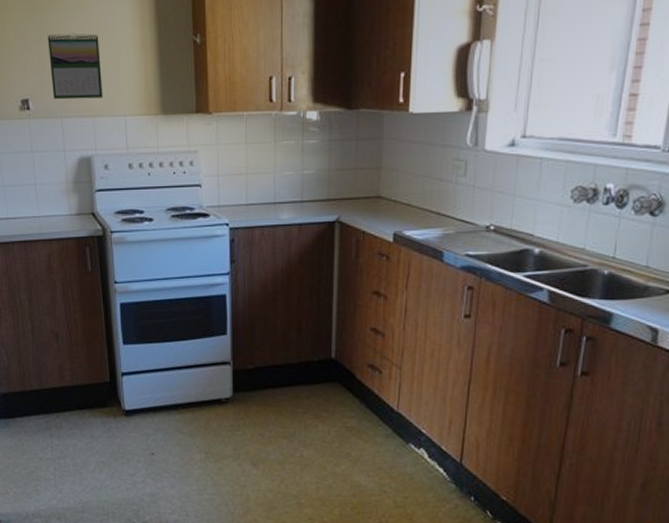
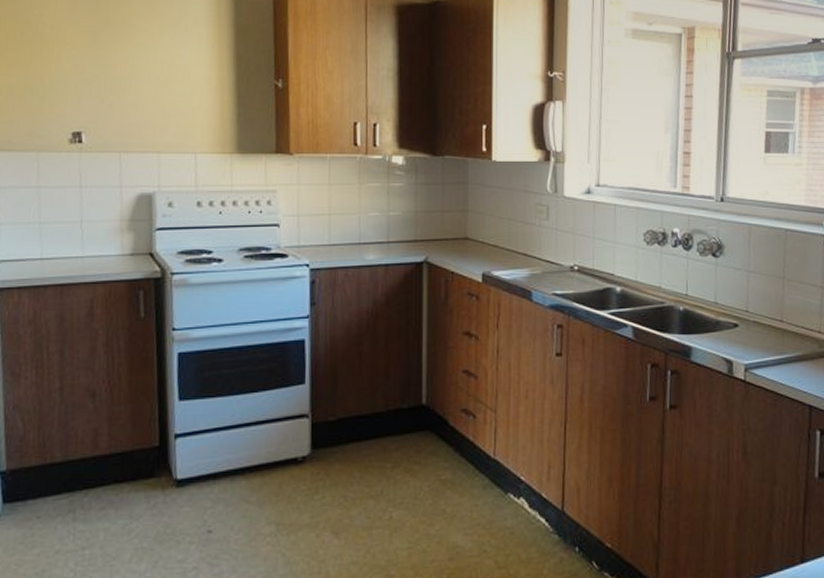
calendar: present [47,33,103,100] -> none [110,69,172,134]

